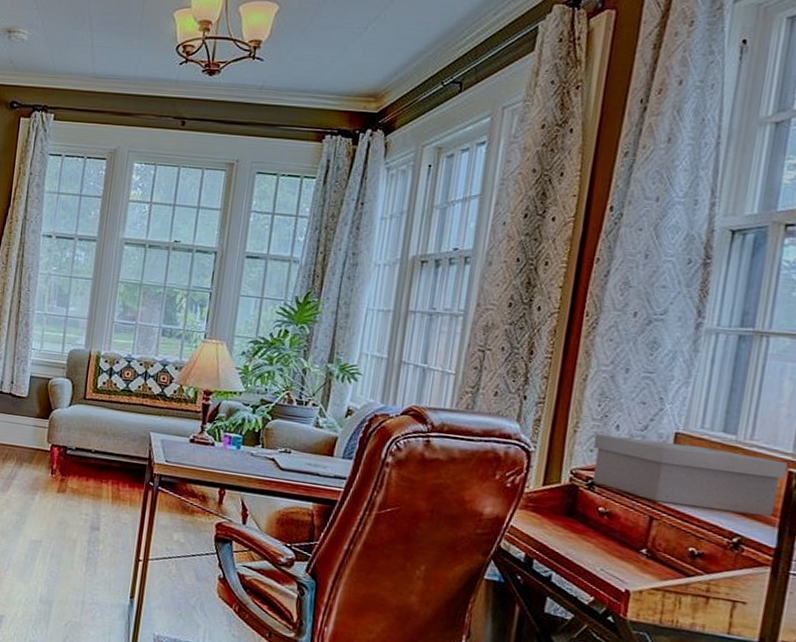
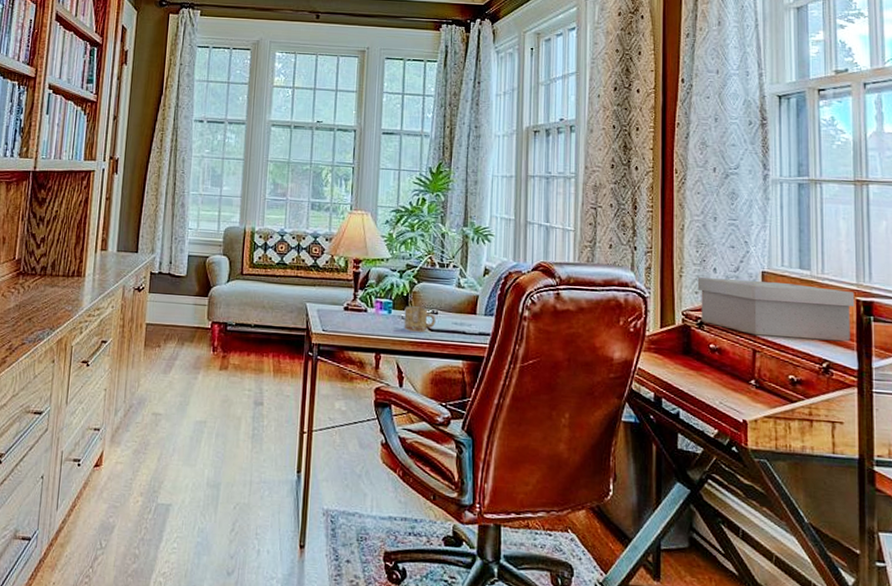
mug: none [252,442,288,472] -> present [404,306,435,333]

